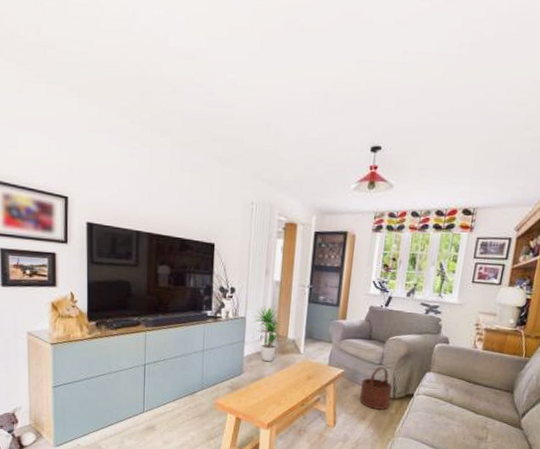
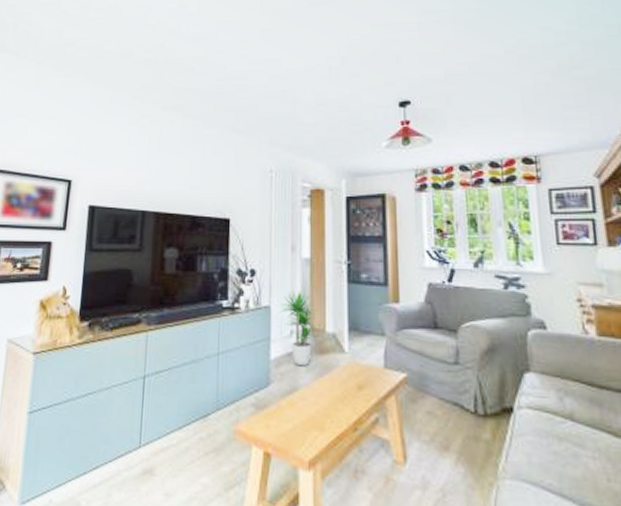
wooden bucket: present [359,367,392,410] -> none [435,367,482,434]

